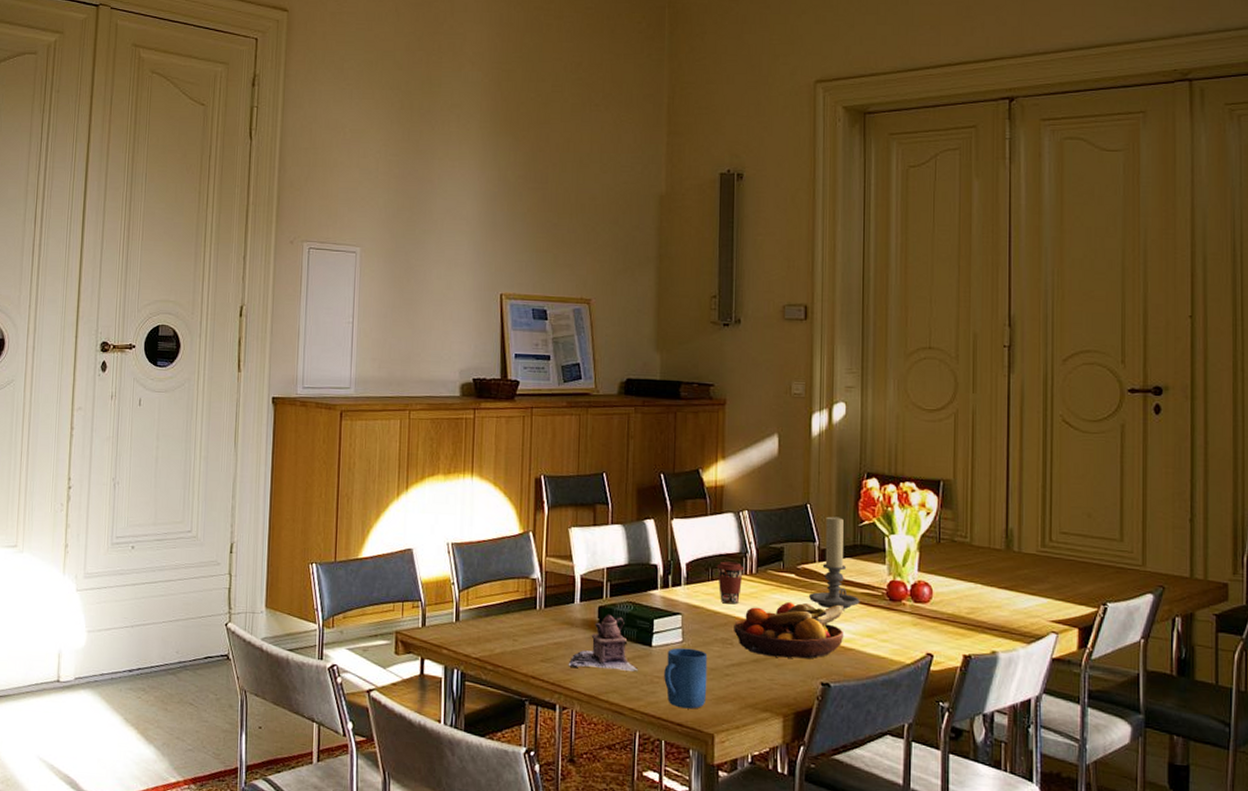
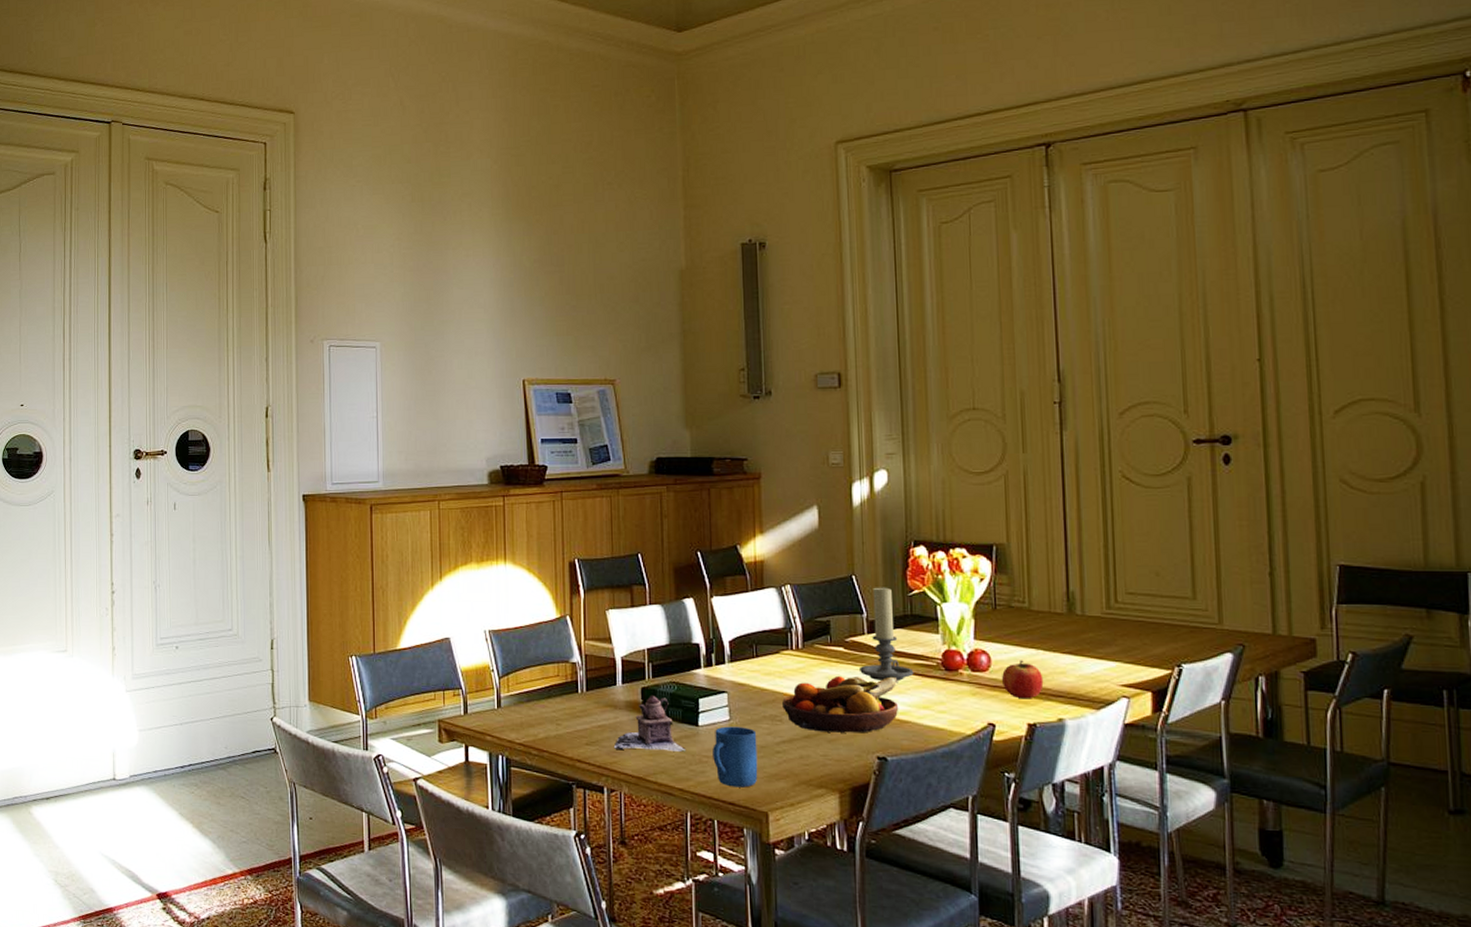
coffee cup: present [716,561,745,604] -> none [761,637,790,681]
apple: none [942,593,980,631] -> present [1002,660,1044,699]

